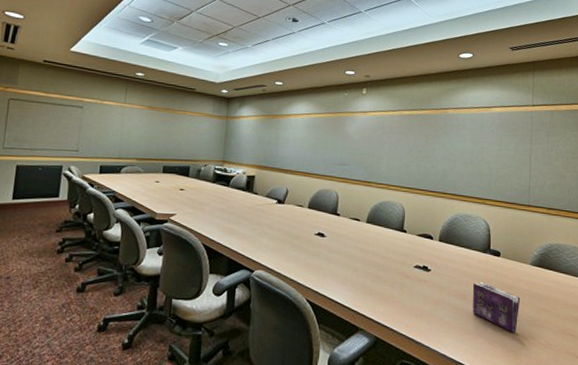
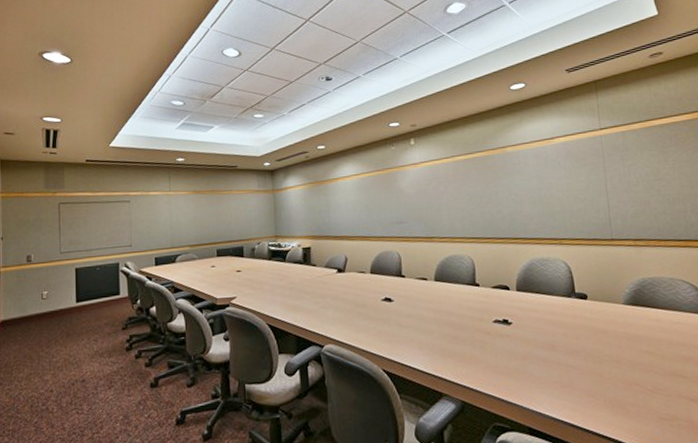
book: present [472,282,521,333] -> none [561,329,618,381]

